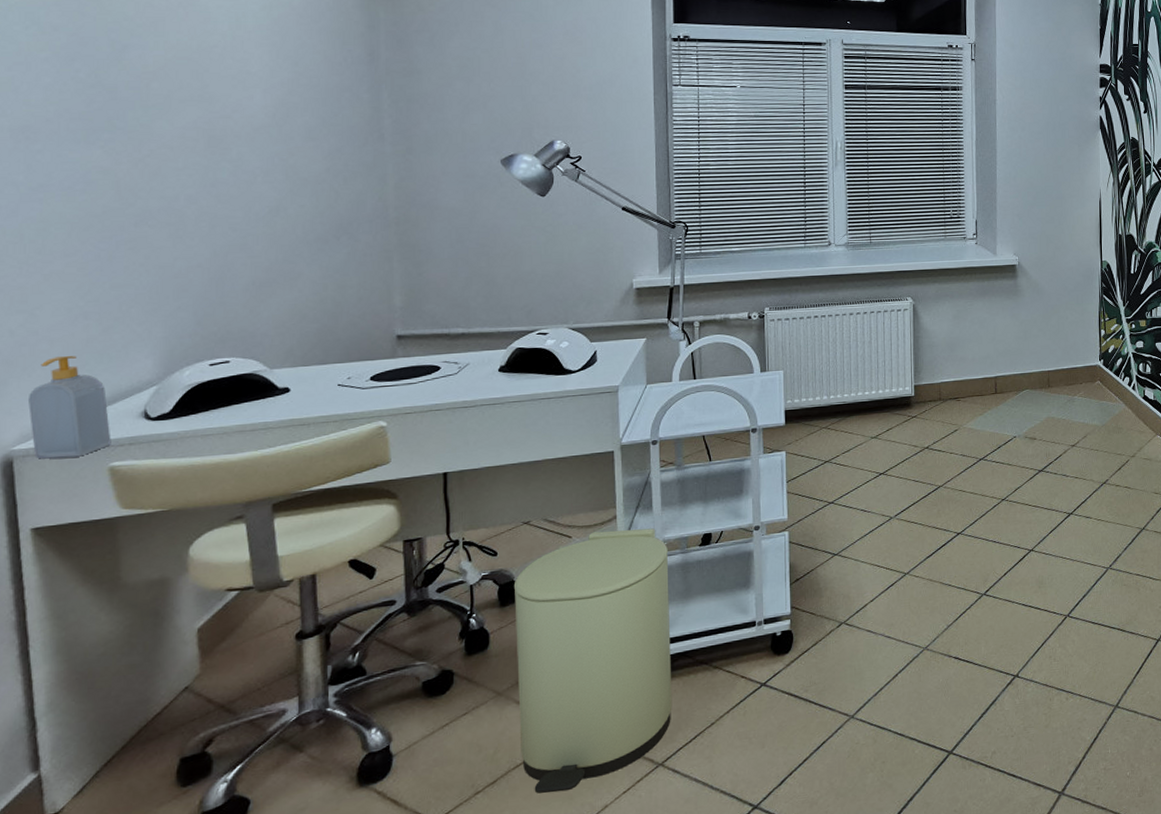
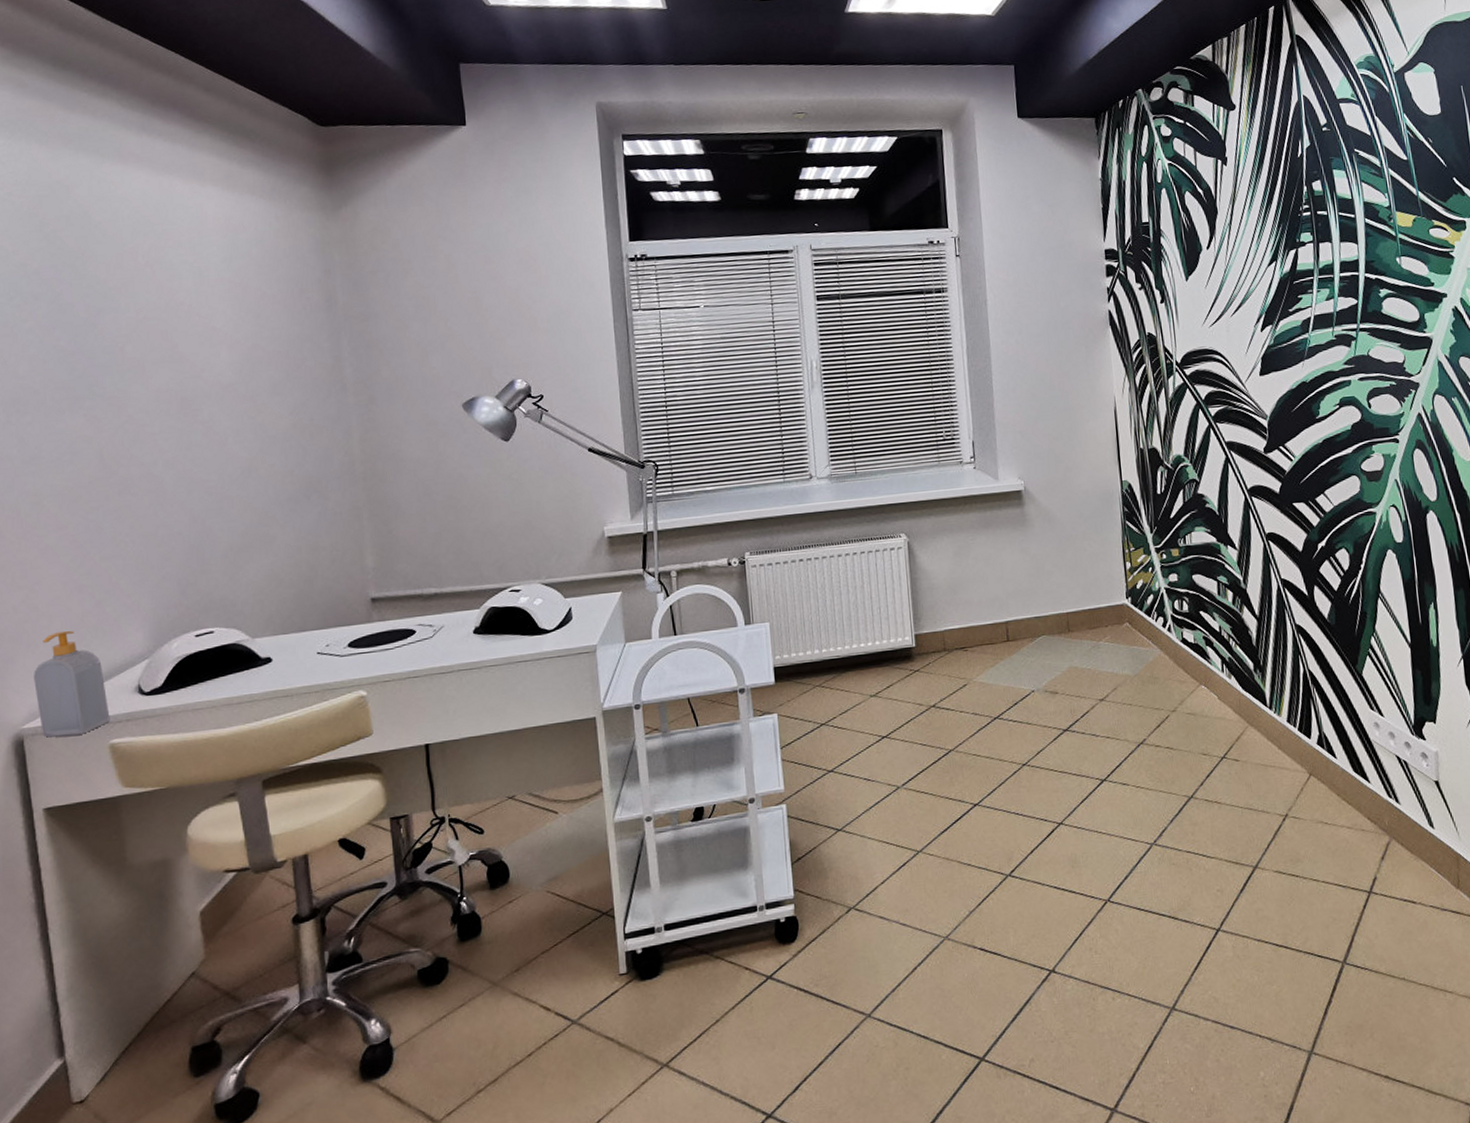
pedal bin: present [513,528,672,794] -> none [502,802,674,1094]

